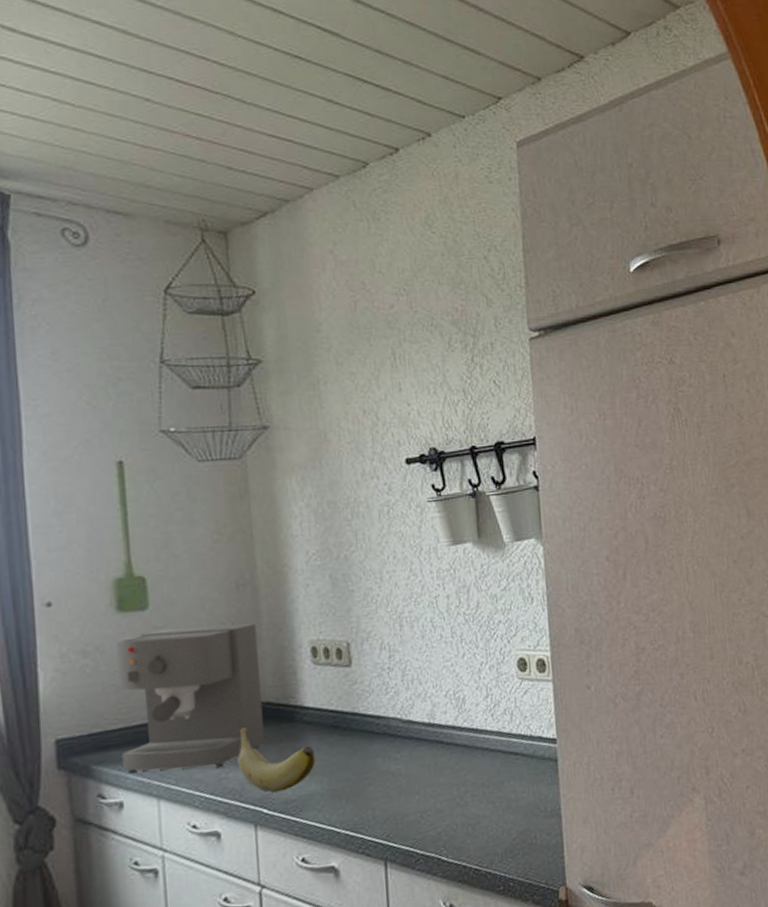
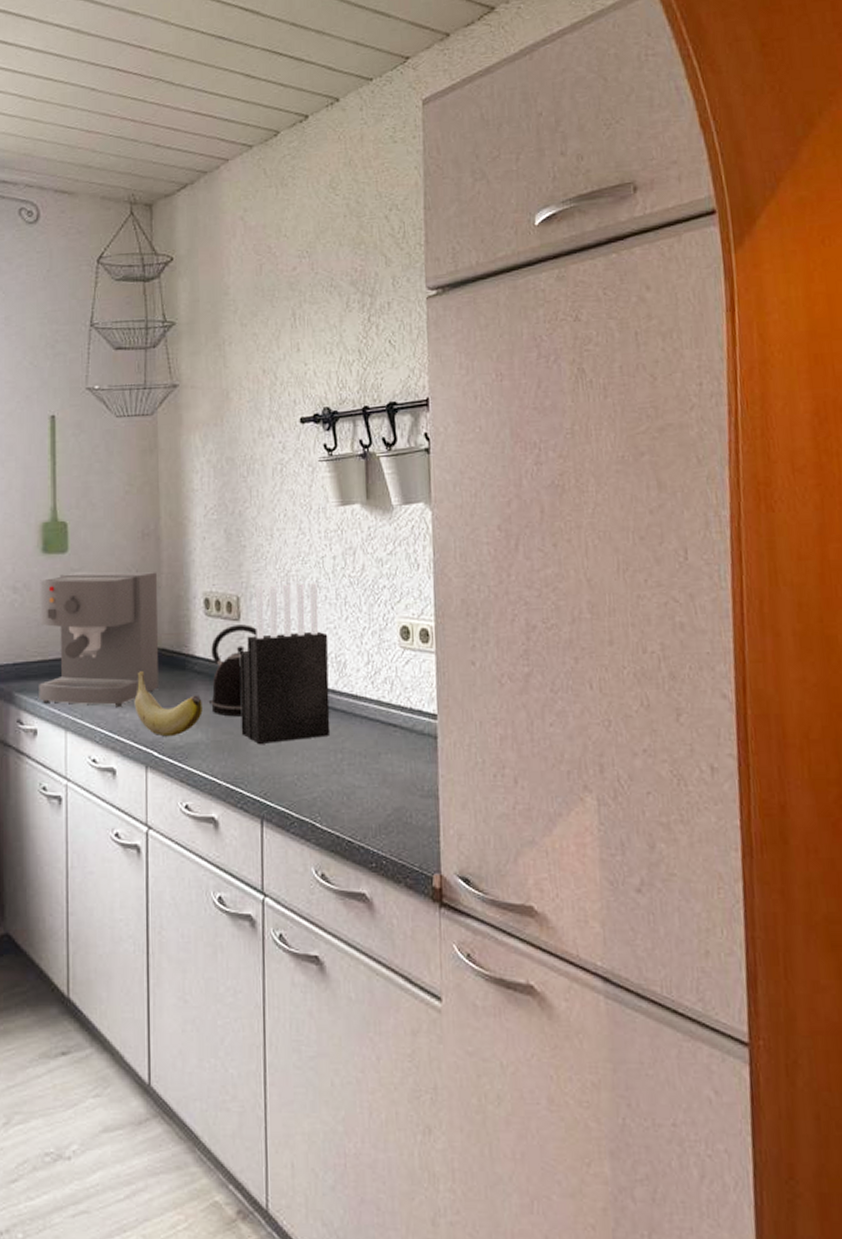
kettle: none [321,670,371,764] -> present [208,624,257,717]
knife block: none [354,623,452,788] -> present [240,583,330,744]

